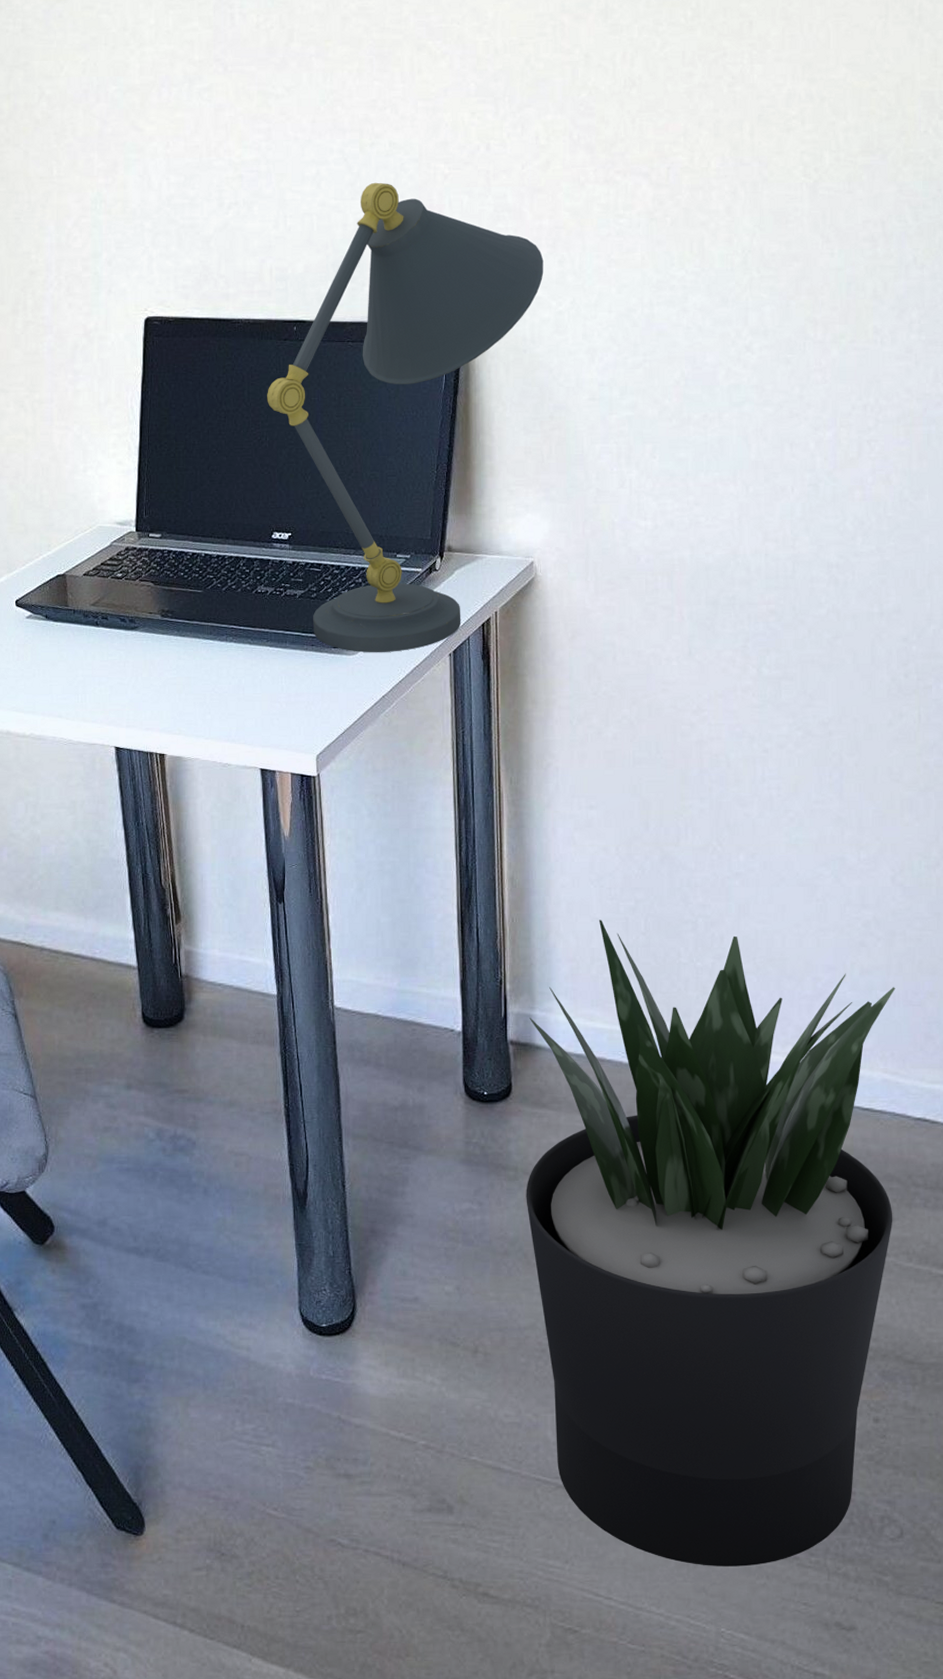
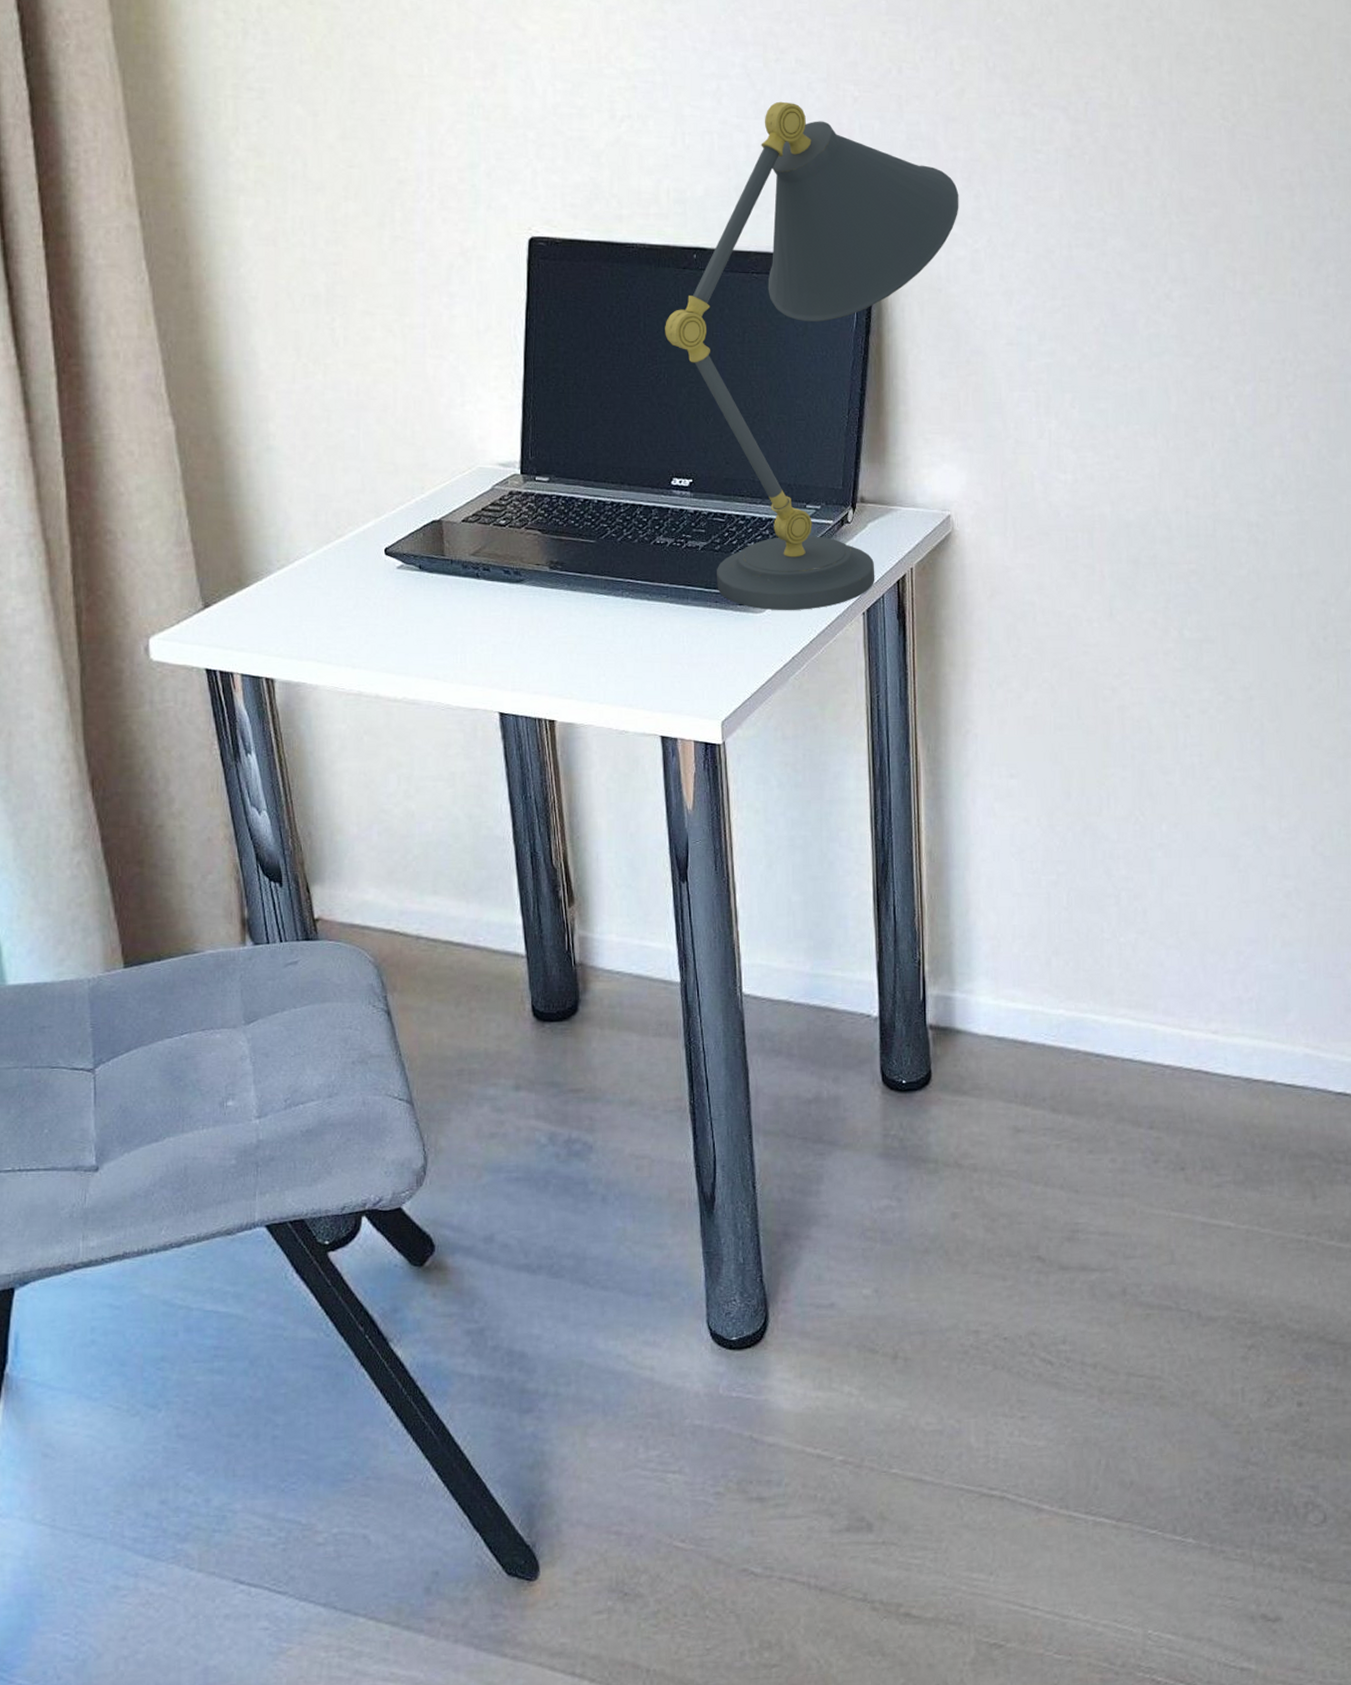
planter: present [526,920,895,1567] -> none [946,895,1316,1567]

